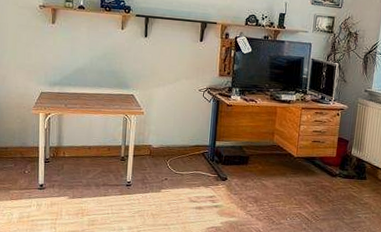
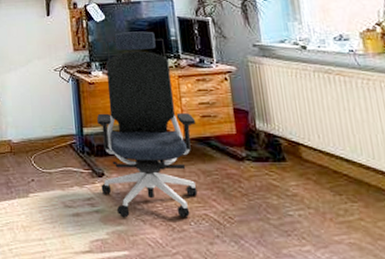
office chair: none [222,65,308,214] -> present [97,31,198,218]

